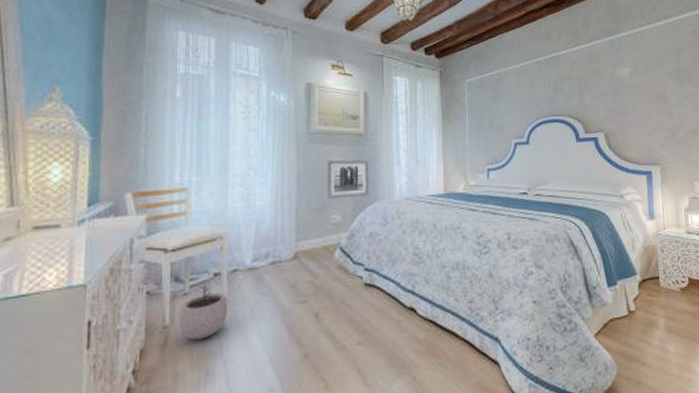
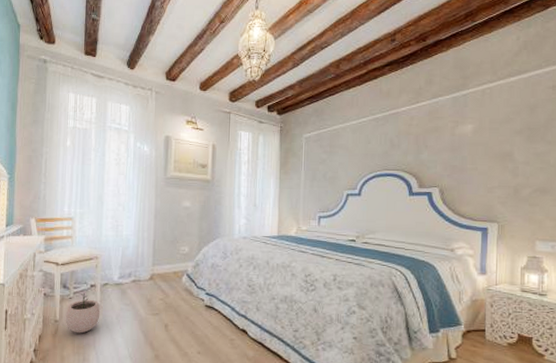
wall art: present [327,160,369,199] -> none [178,202,214,234]

